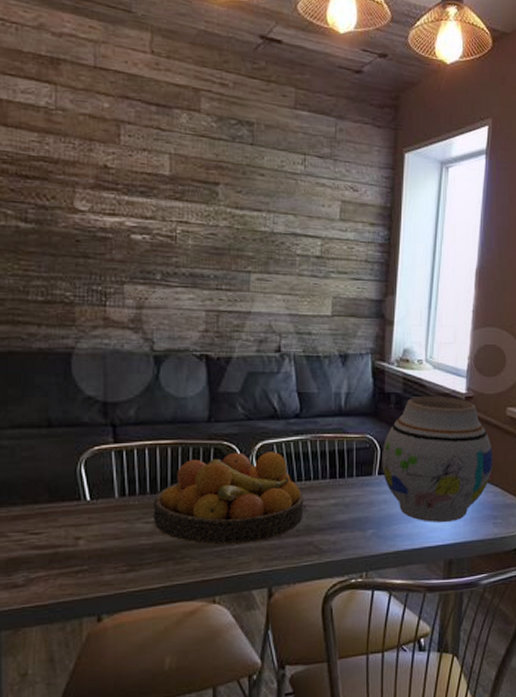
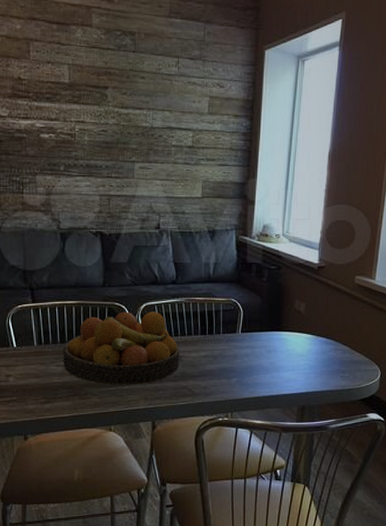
vase: present [382,396,492,522] -> none [244,266,341,374]

